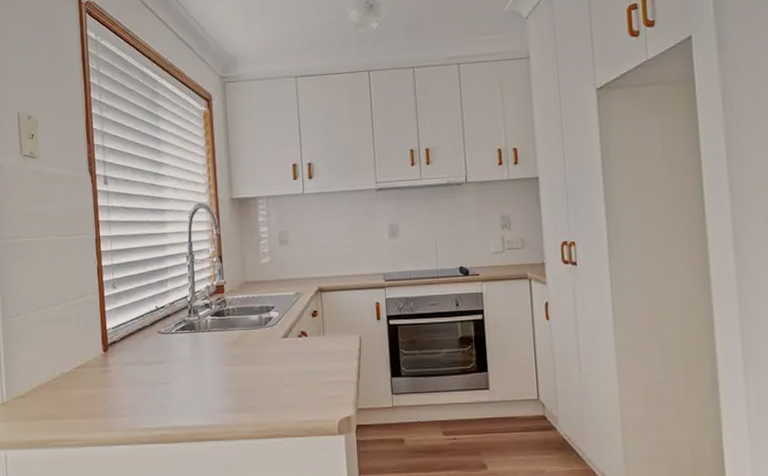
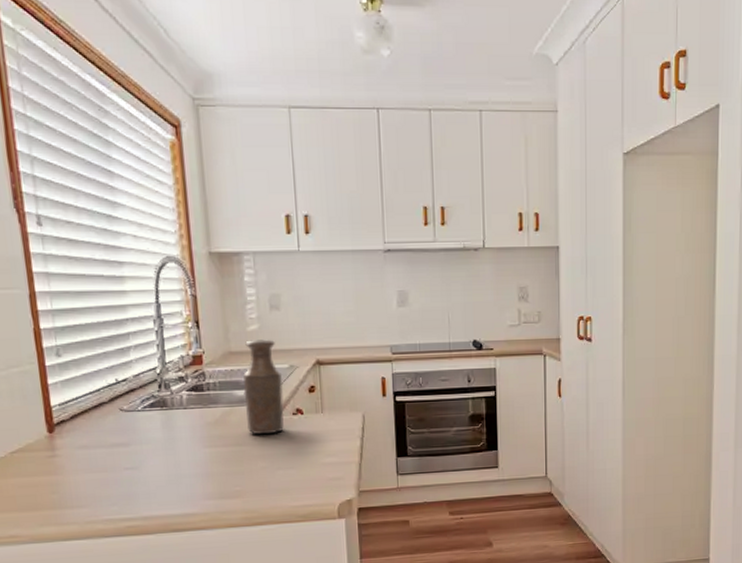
bottle: none [257,270,291,355] -> present [243,339,284,435]

